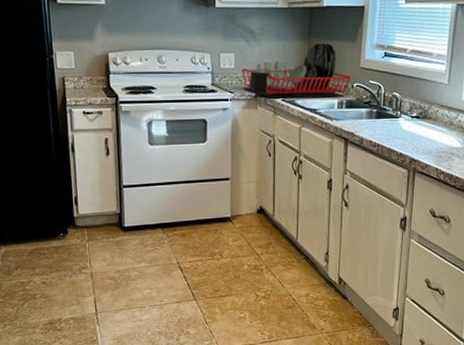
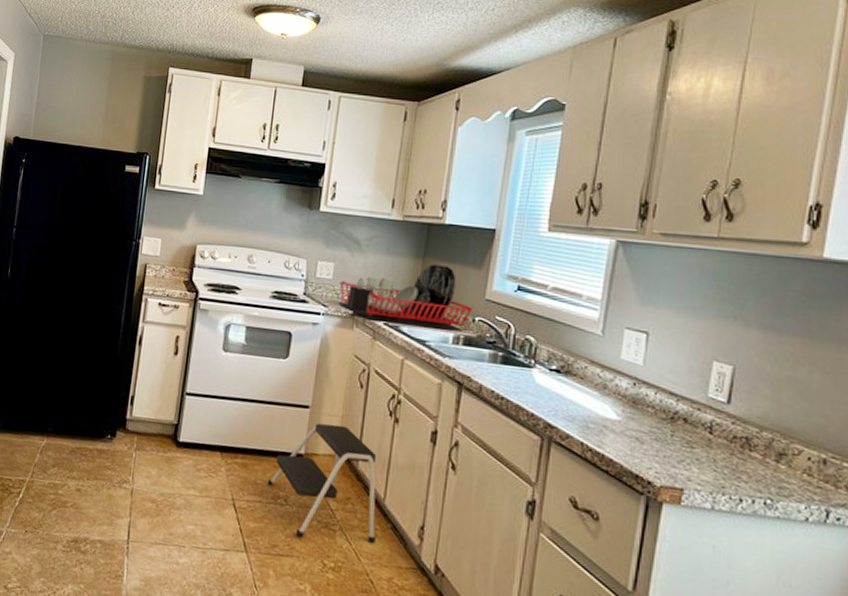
step stool: none [204,189,294,280] -> present [267,423,377,543]

